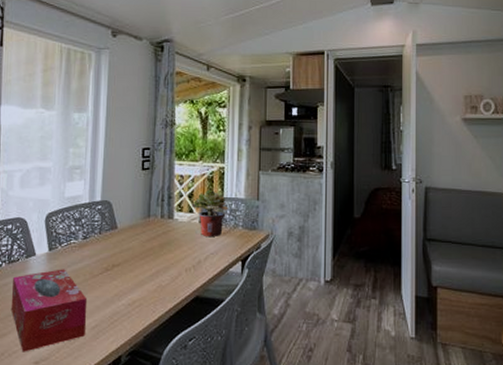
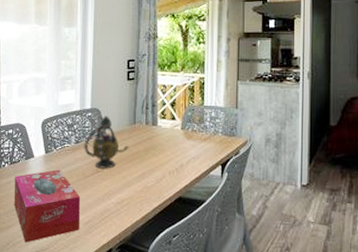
teapot: none [92,208,143,267] -> present [84,115,129,169]
potted plant: present [191,189,229,236] -> none [173,98,209,142]

